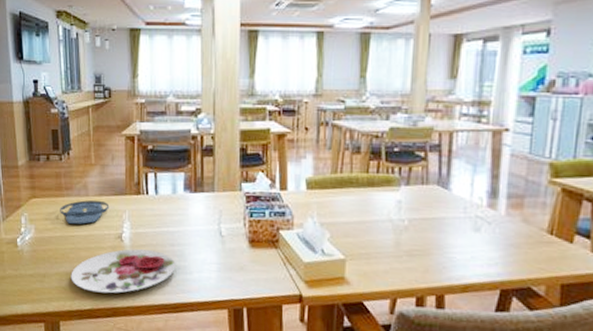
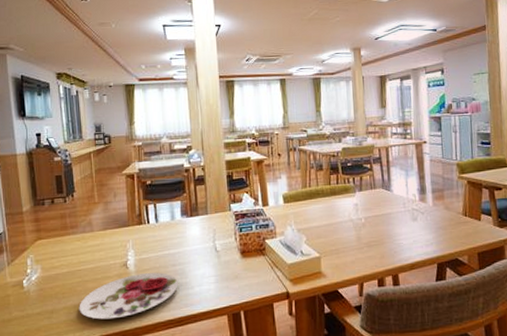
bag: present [60,200,110,224] -> none [66,235,114,259]

